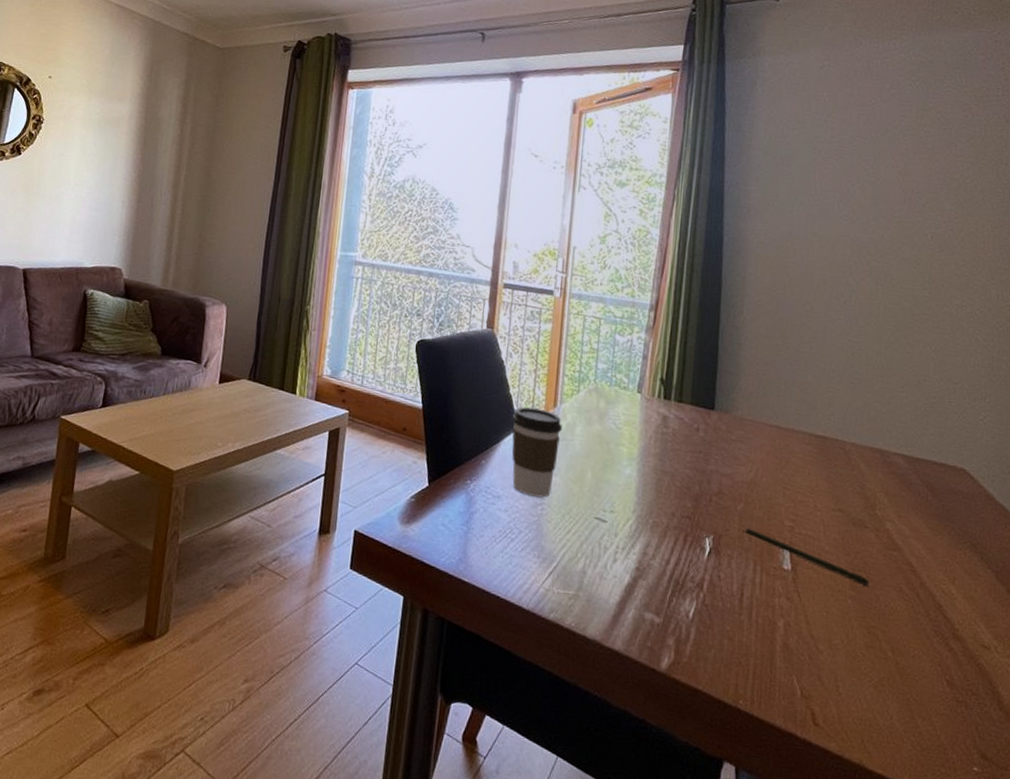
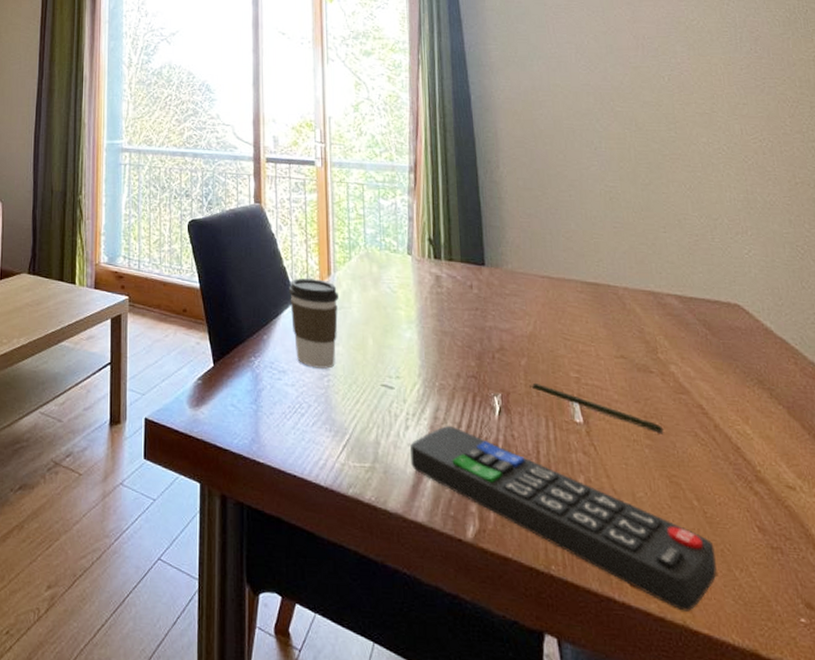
remote control: none [615,562,902,752] -> present [410,426,717,611]

